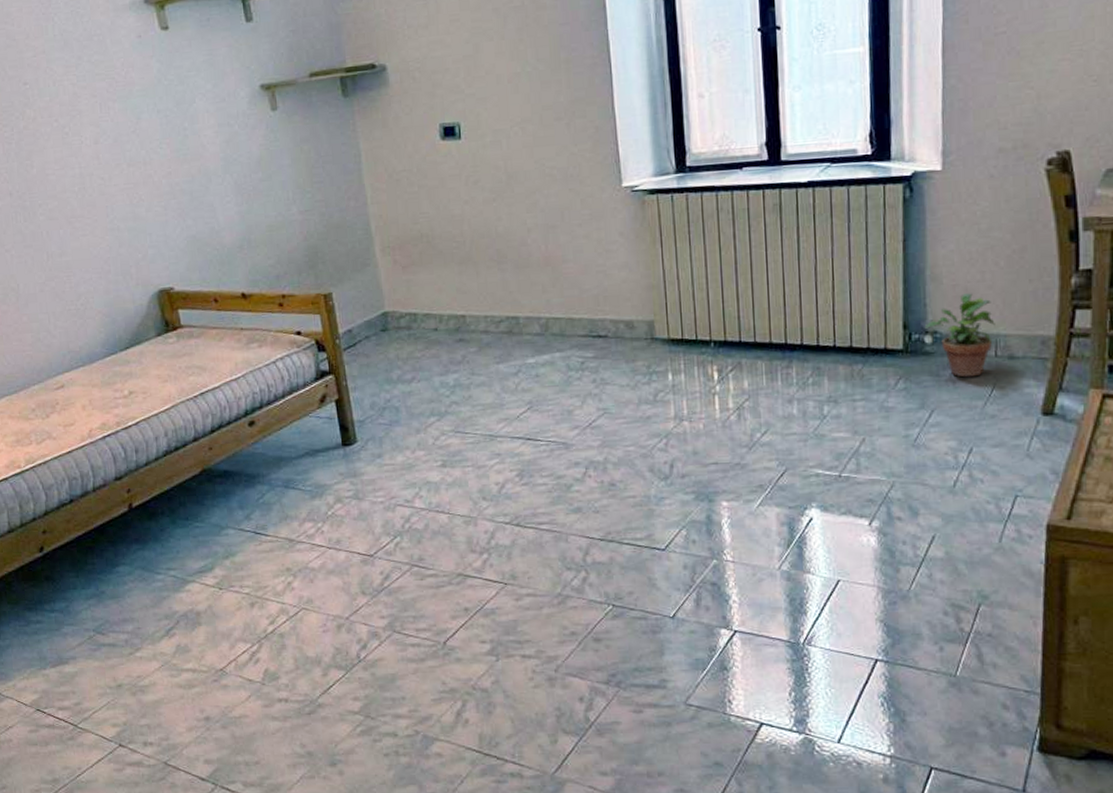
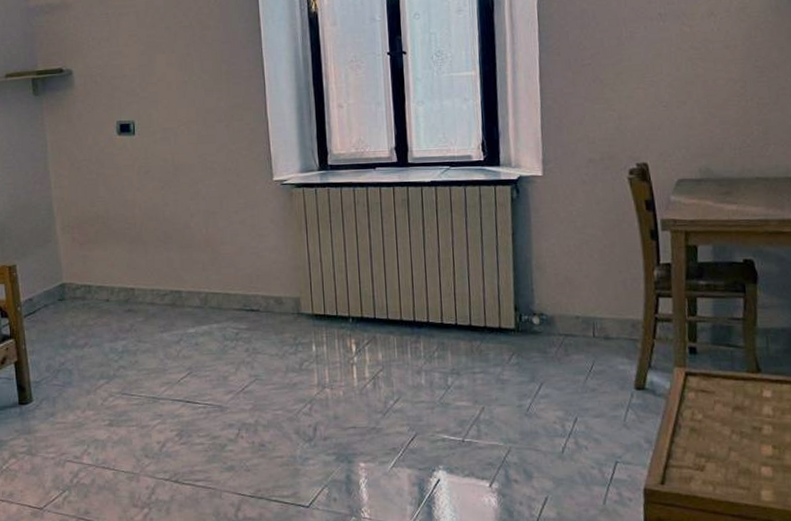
potted plant: present [924,293,995,378] -> none [532,281,592,355]

